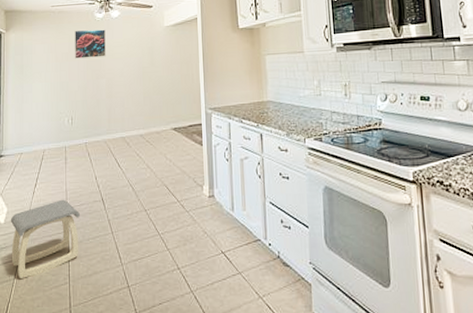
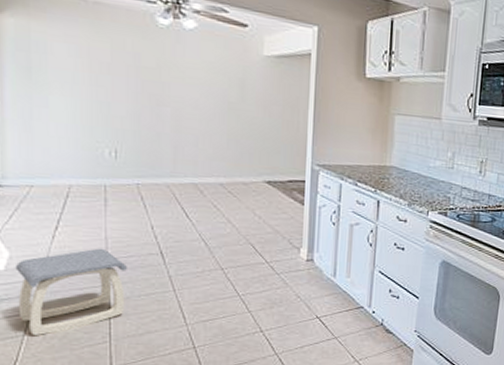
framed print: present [75,29,106,59] -> none [122,34,173,79]

